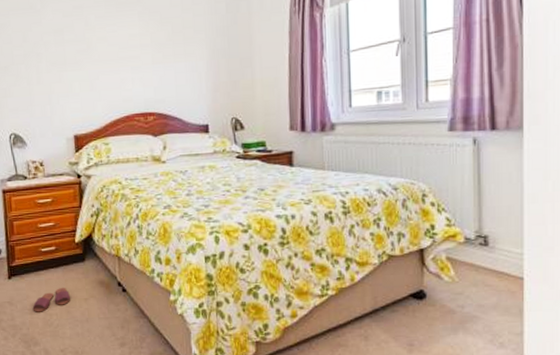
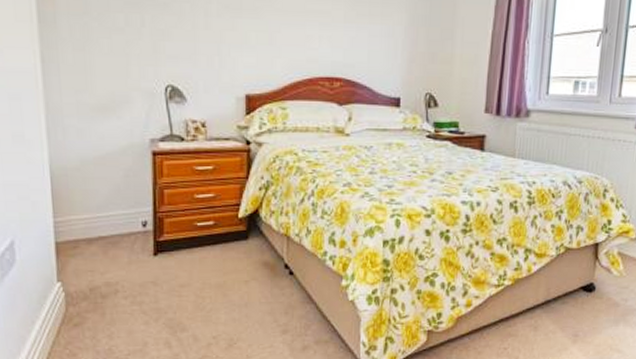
slippers: present [32,288,70,312] -> none [182,268,228,295]

